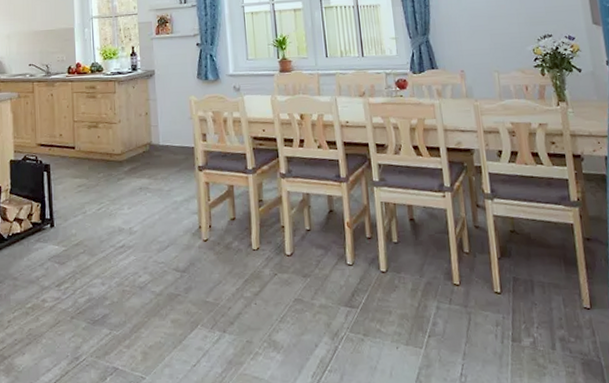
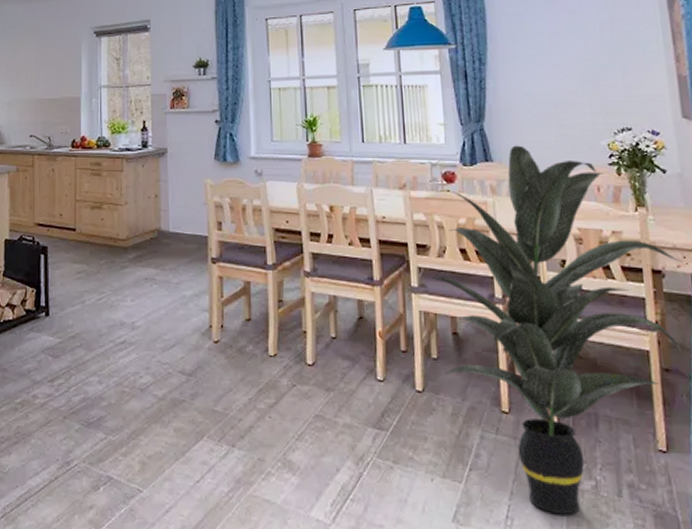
indoor plant: none [388,53,600,369] -> present [430,145,683,515]

